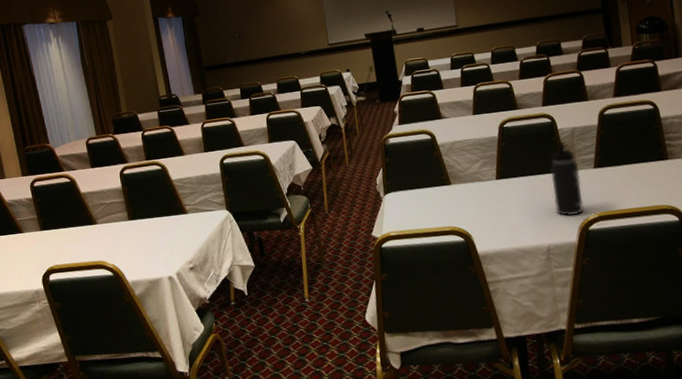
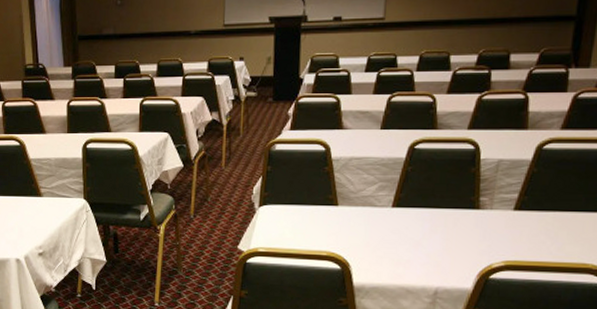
thermos bottle: present [550,142,584,217] -> none [455,174,494,261]

